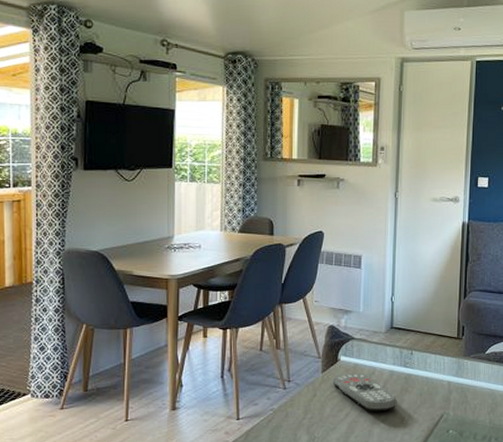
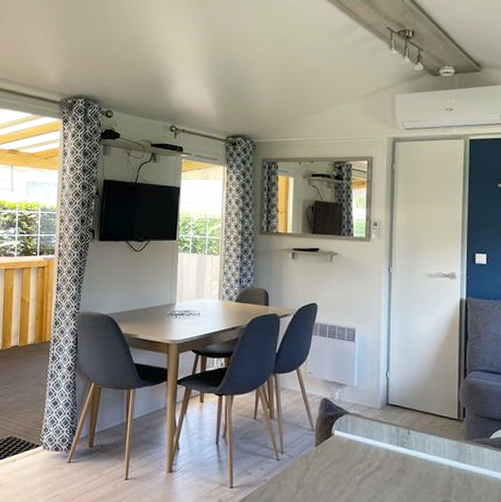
remote control: present [332,373,398,412] -> none [326,449,395,493]

